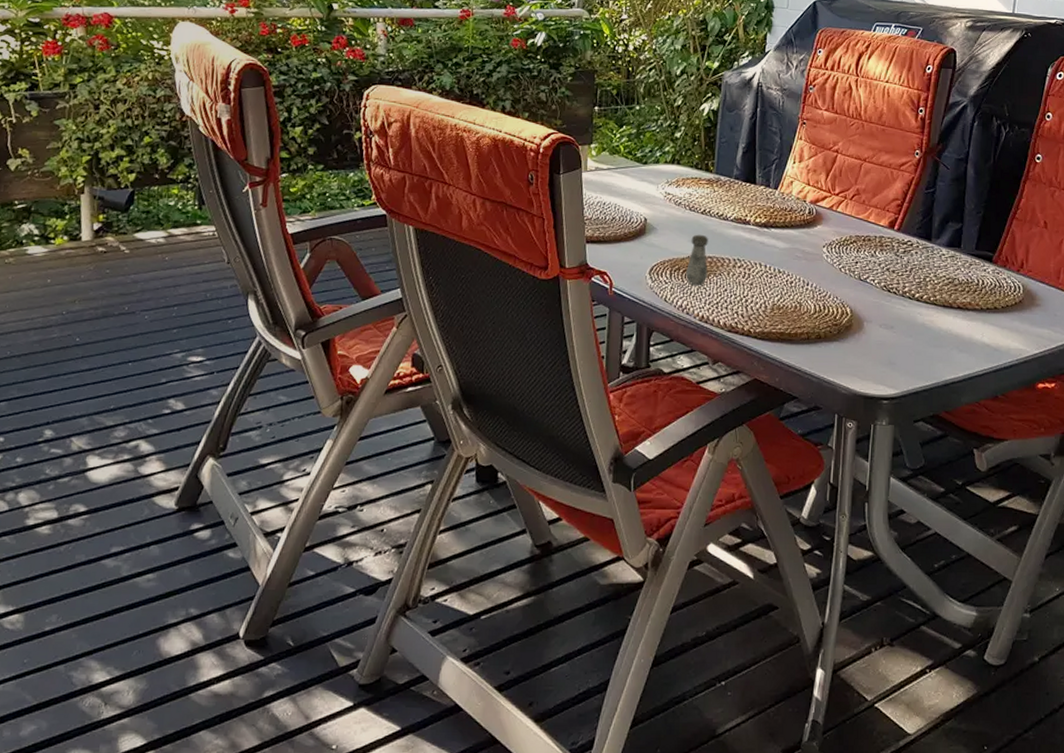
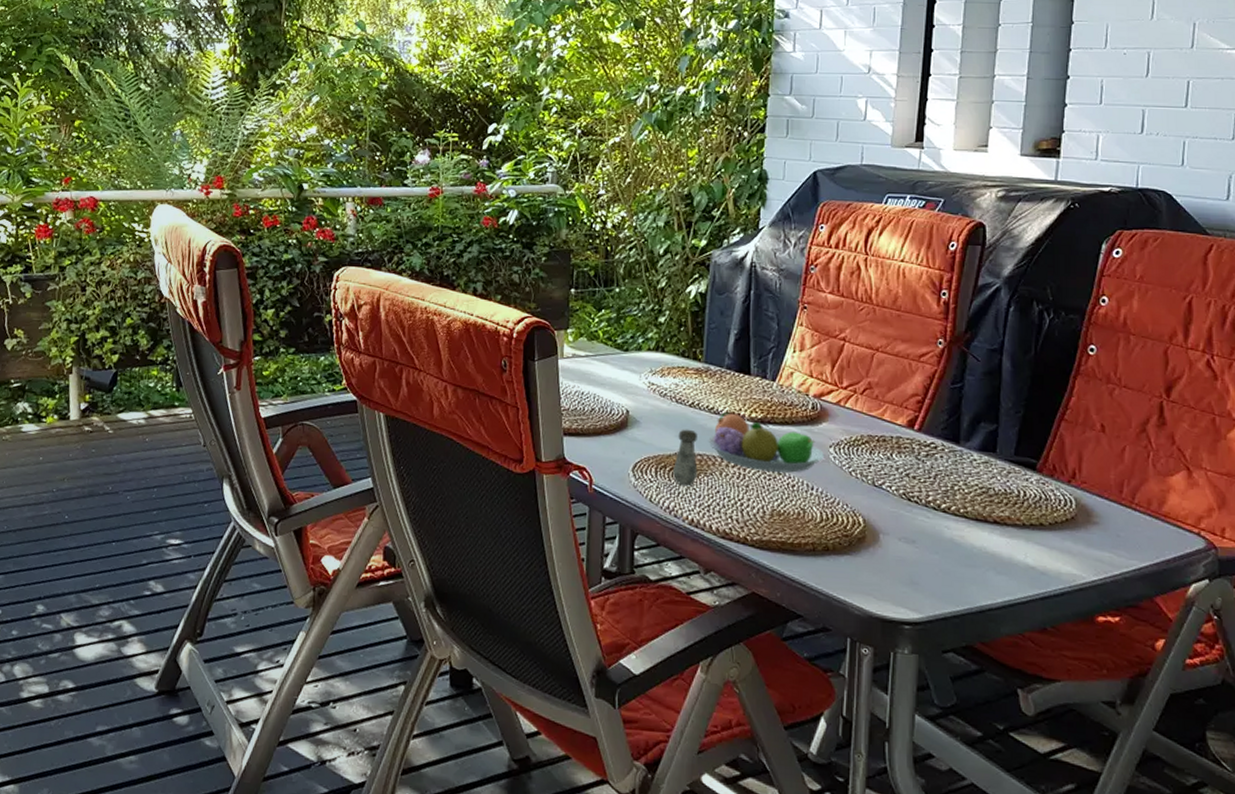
fruit bowl: none [718,218,818,271] -> present [708,412,824,473]

